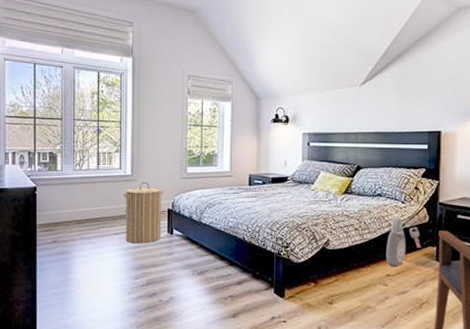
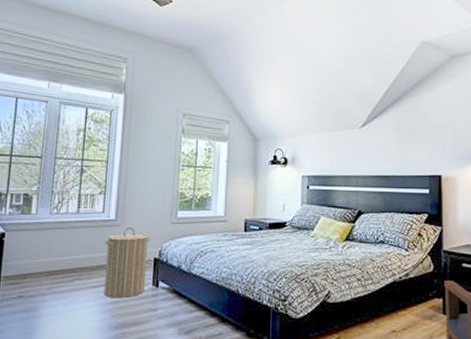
padlock: present [386,214,421,267] -> none [390,262,427,322]

